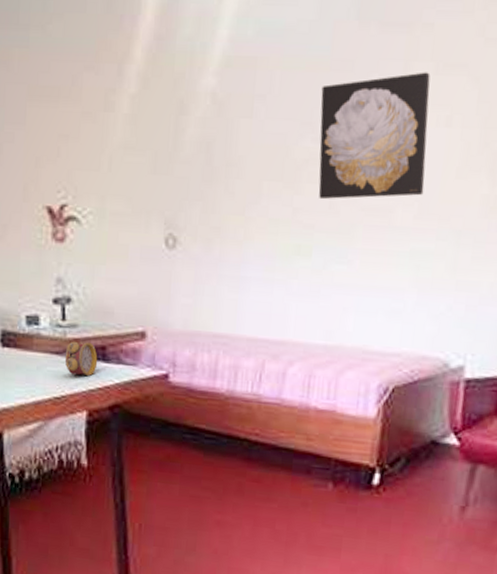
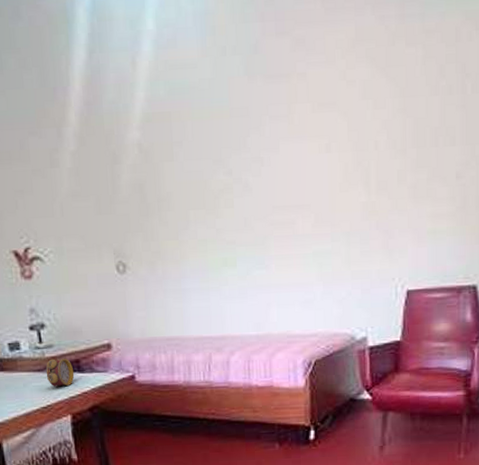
wall art: present [318,72,431,200] -> none [225,111,317,220]

